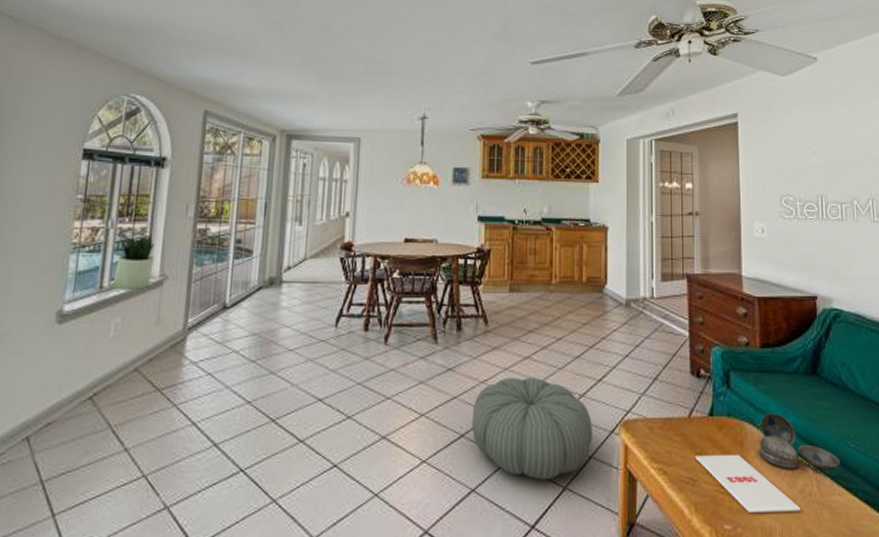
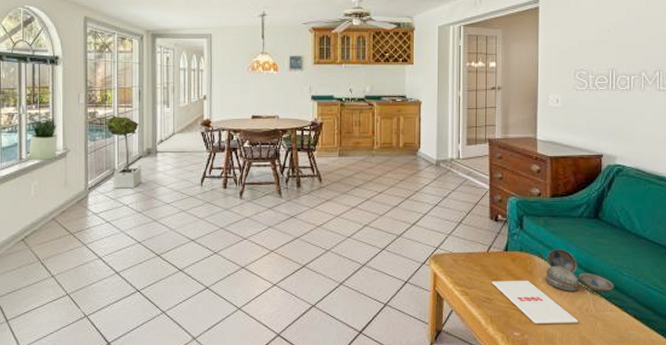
potted tree: none [219,233,262,330] -> present [106,115,142,189]
pouf: present [471,377,592,479] -> none [311,222,407,298]

